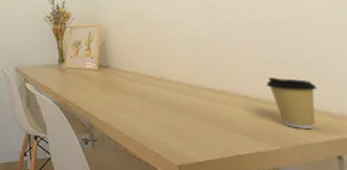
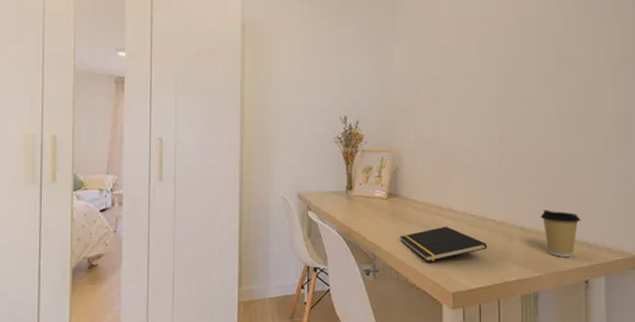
notepad: none [114,95,211,132] -> present [399,226,488,262]

